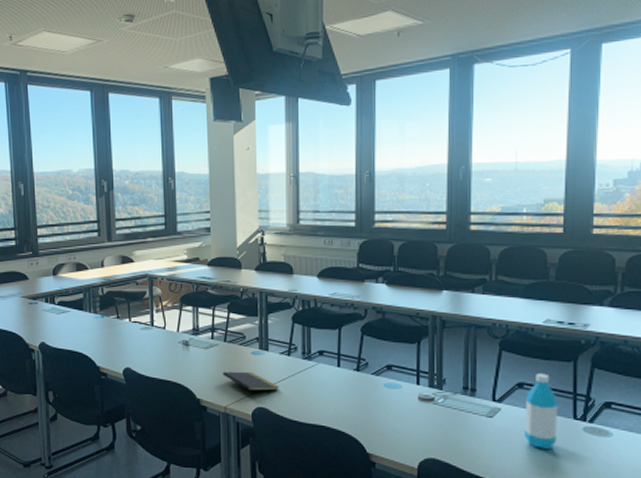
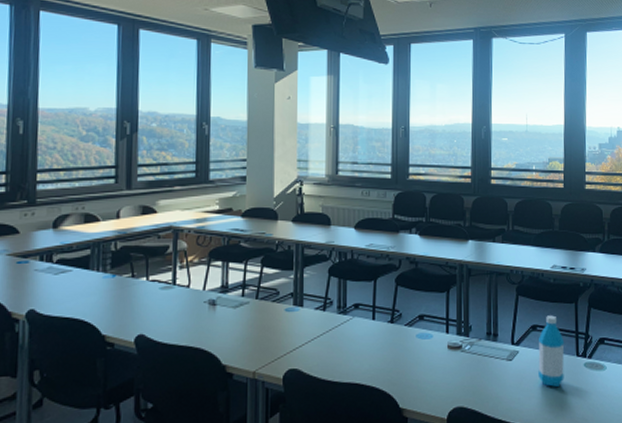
notepad: present [222,371,279,397] -> none [252,330,313,359]

